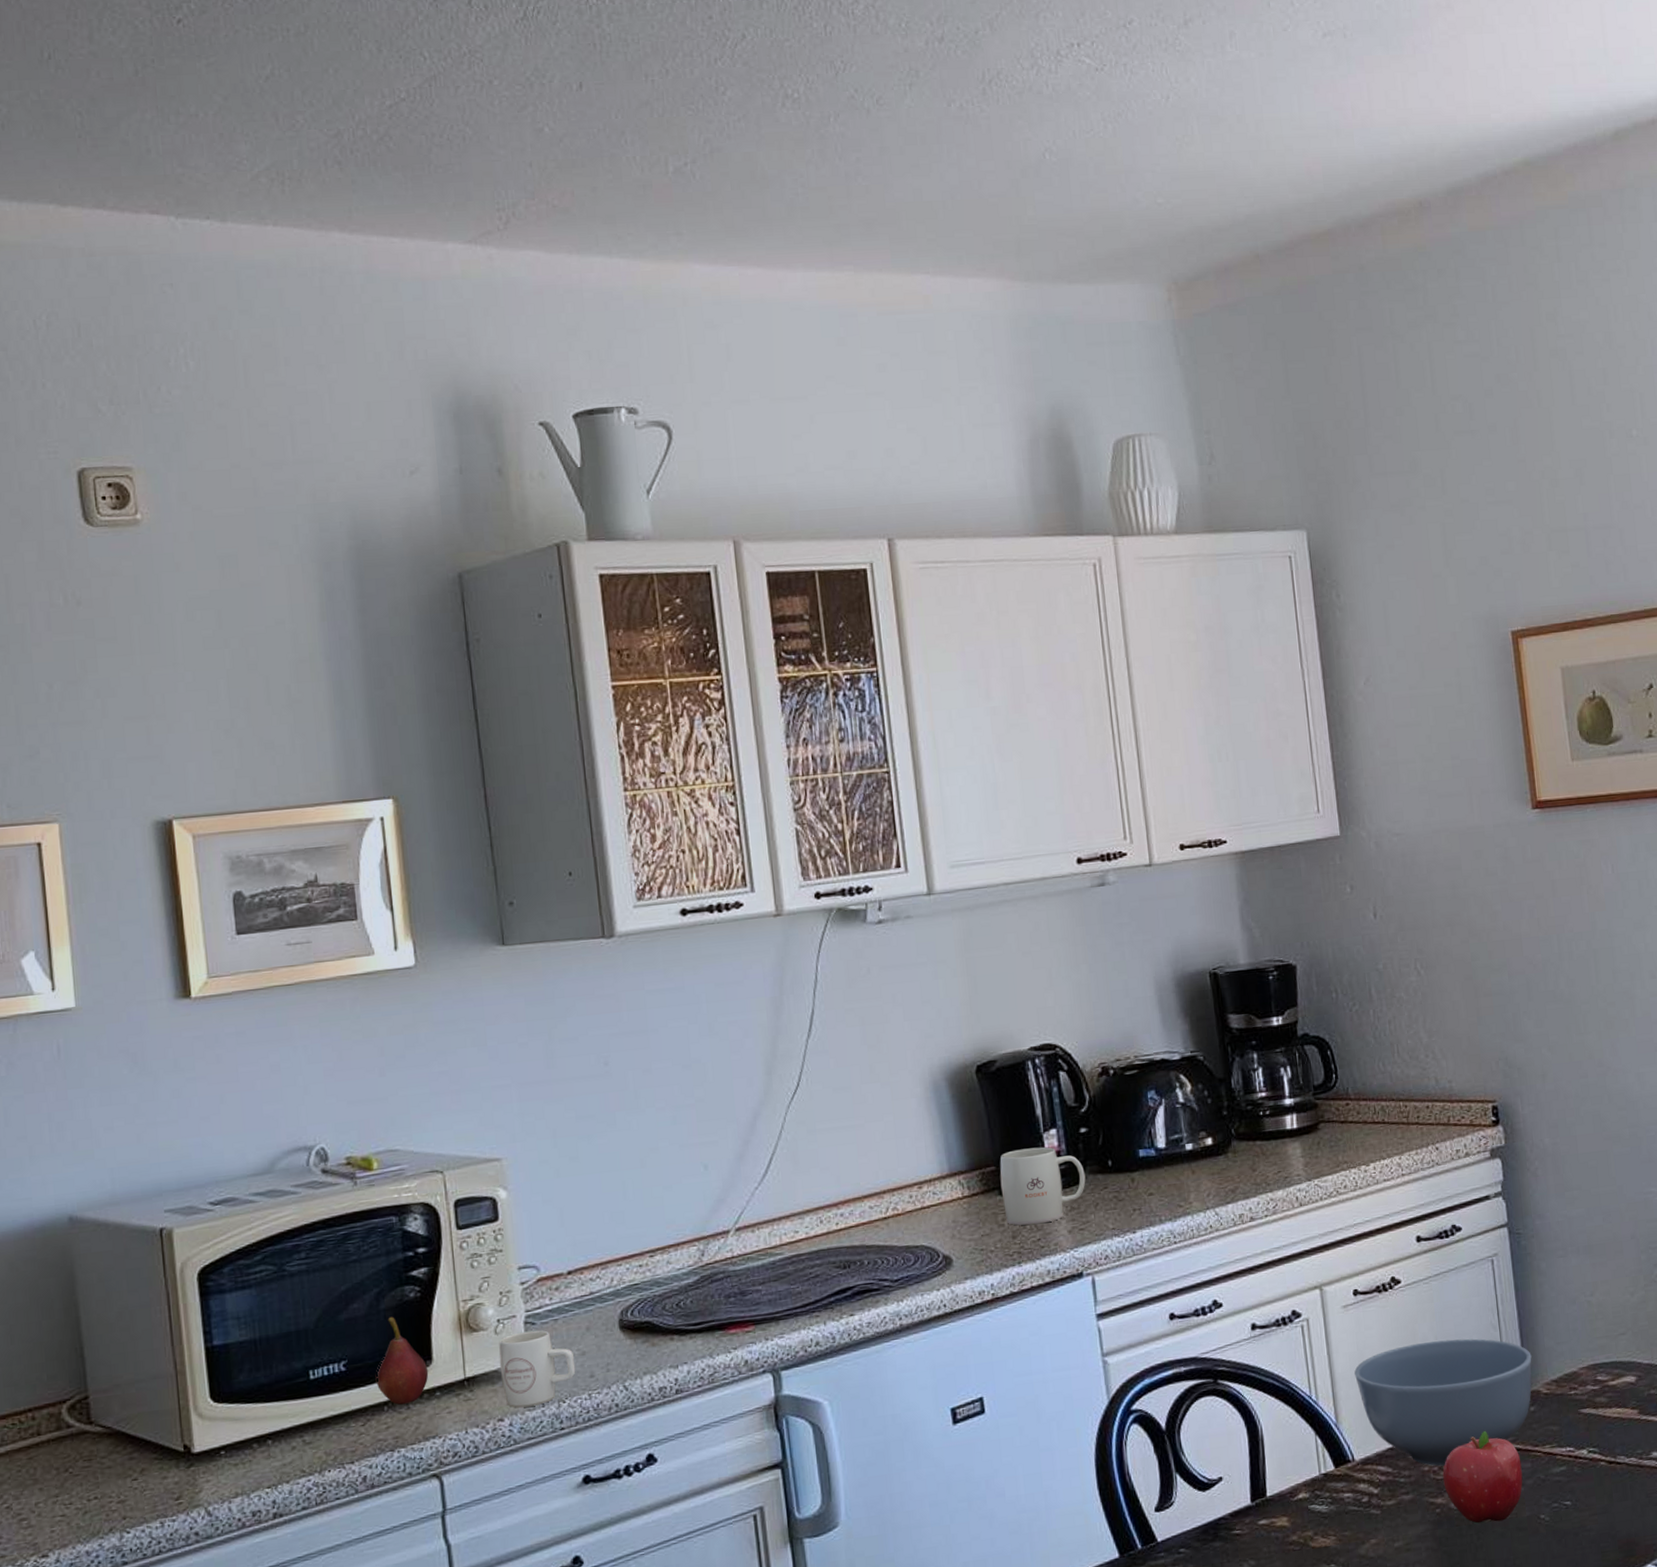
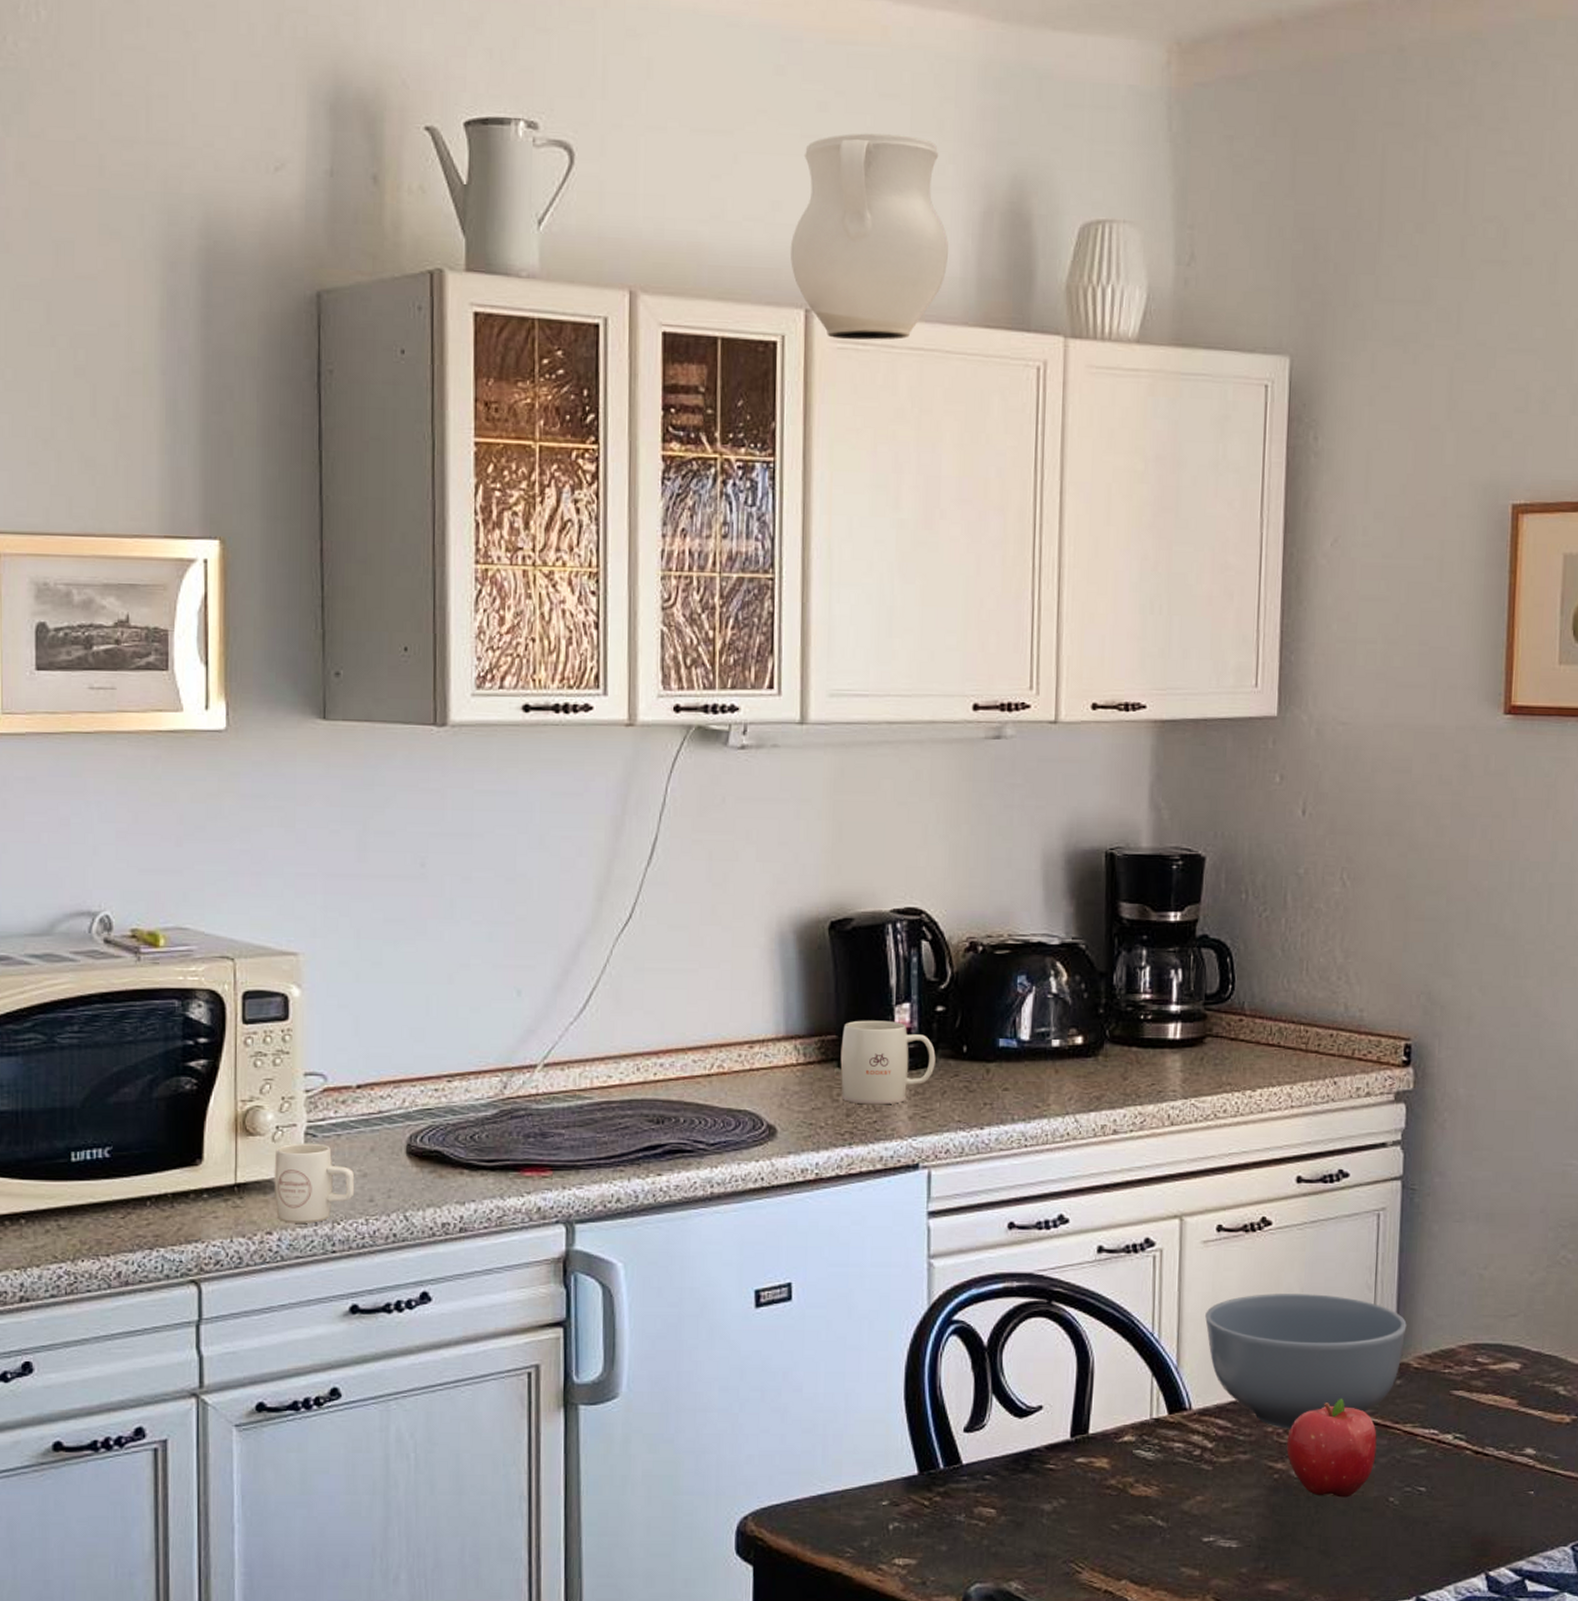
fruit: present [375,1316,429,1405] -> none [140,1107,198,1202]
ceramic jug: none [868,383,1005,561] -> present [790,133,948,341]

